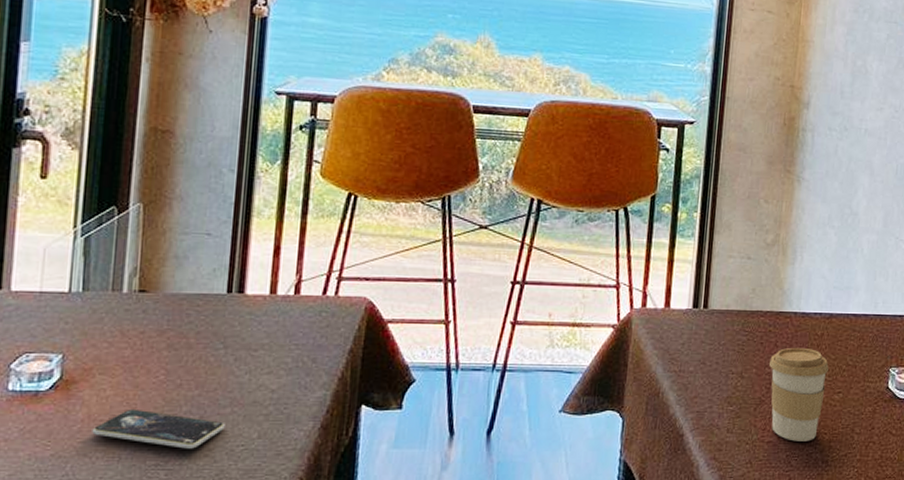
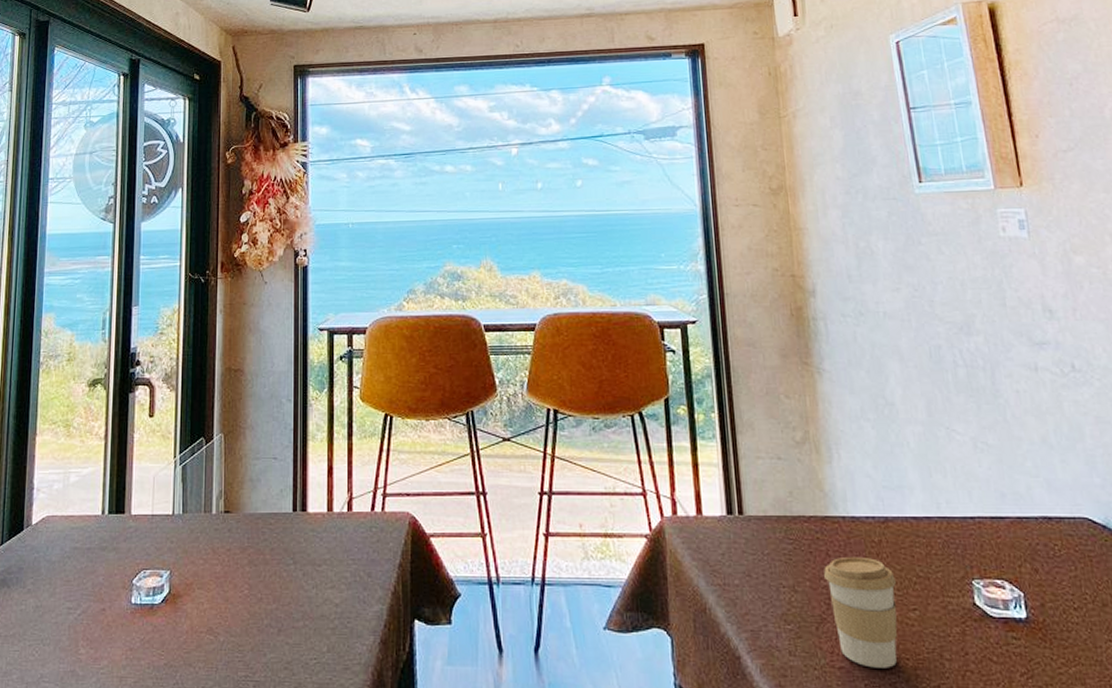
smartphone: present [92,408,225,449] -> none [195,621,299,661]

